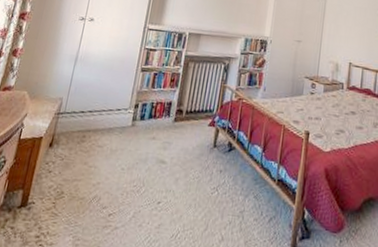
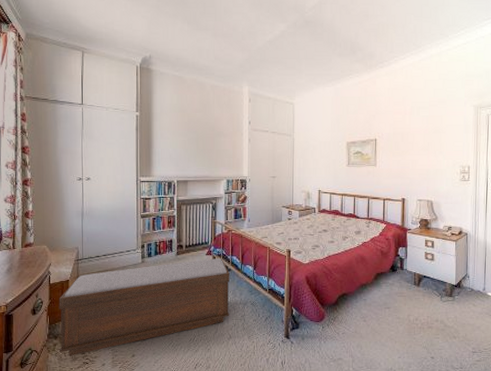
bench: none [8,131,234,239] -> present [58,259,230,356]

